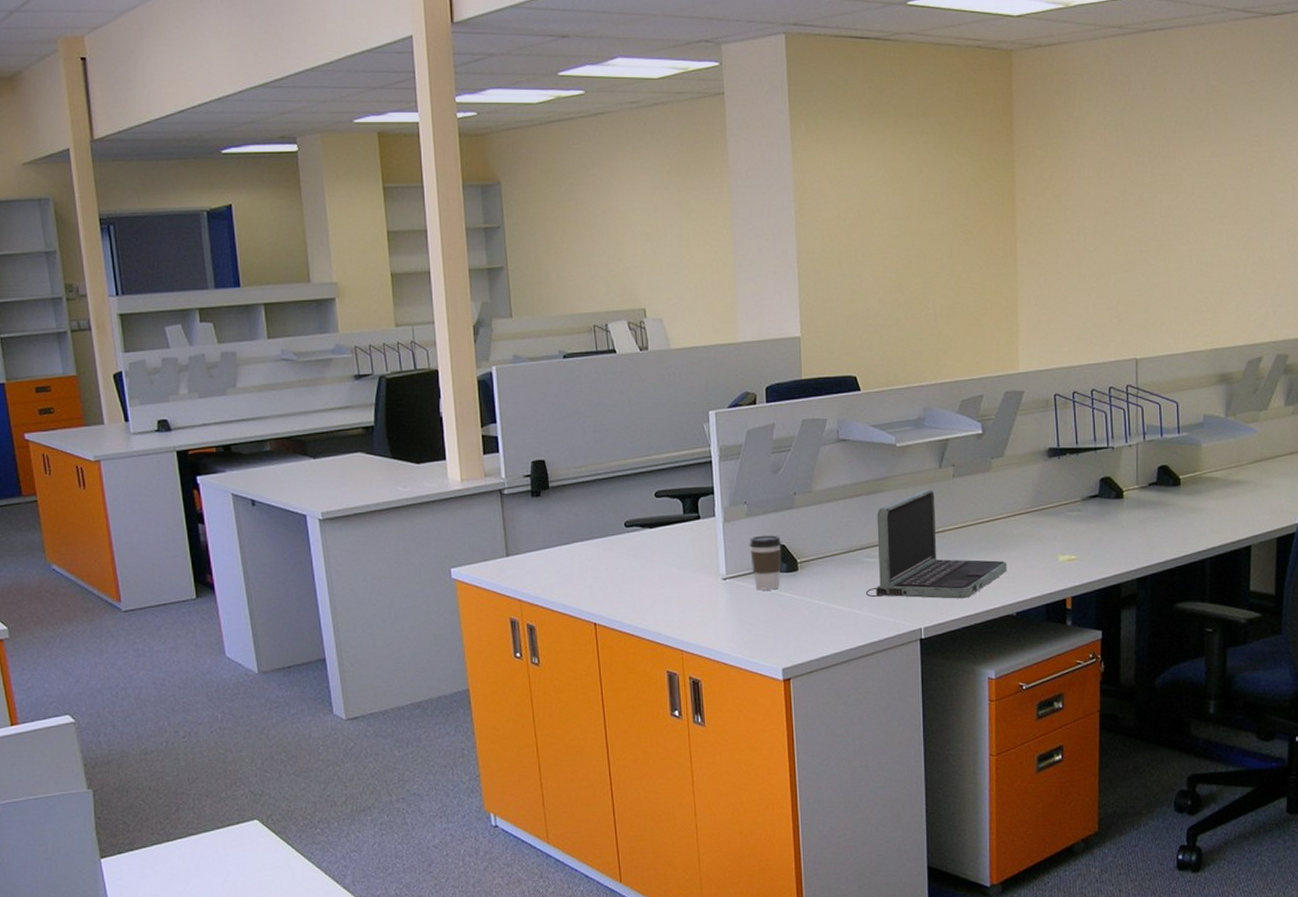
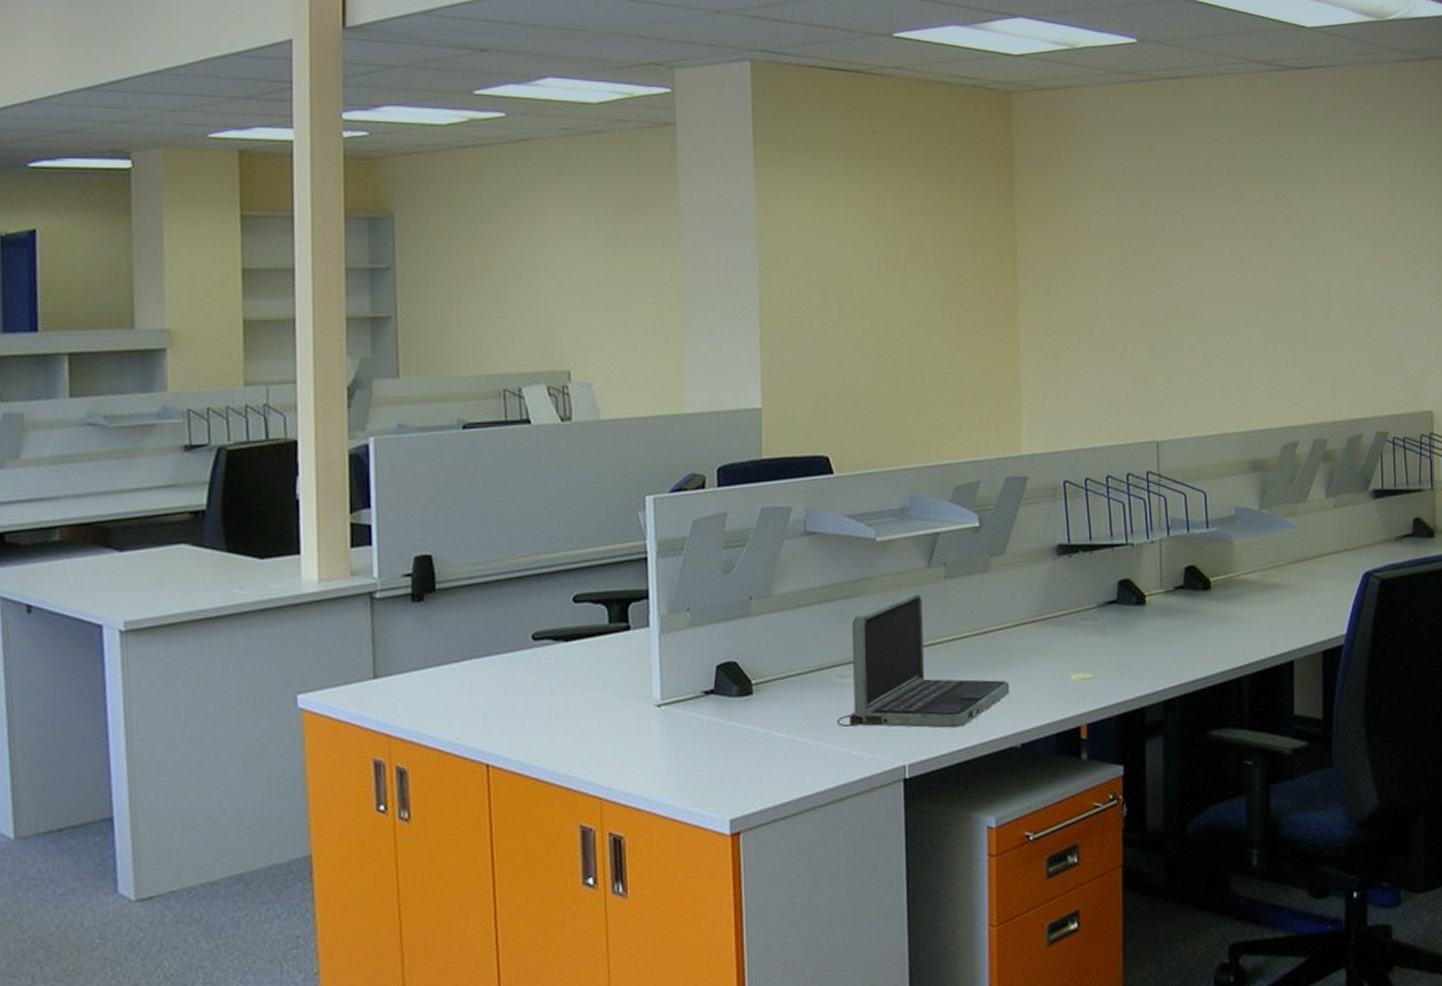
coffee cup: present [749,535,782,590] -> none [691,649,733,720]

